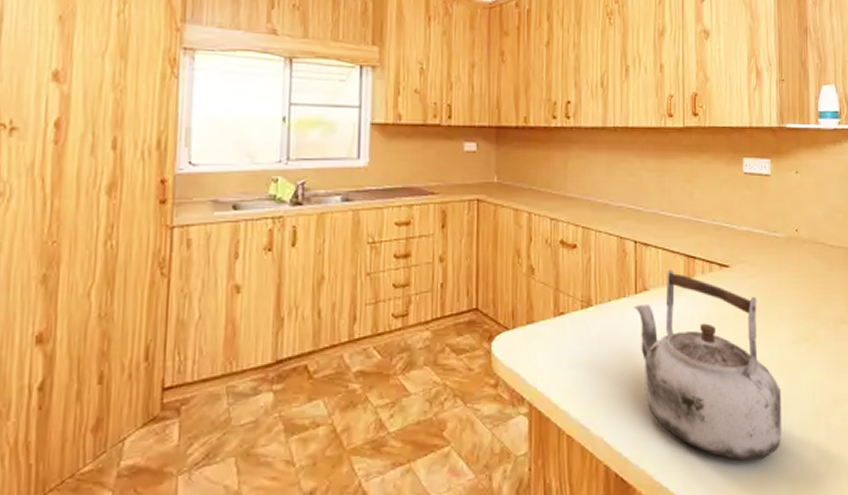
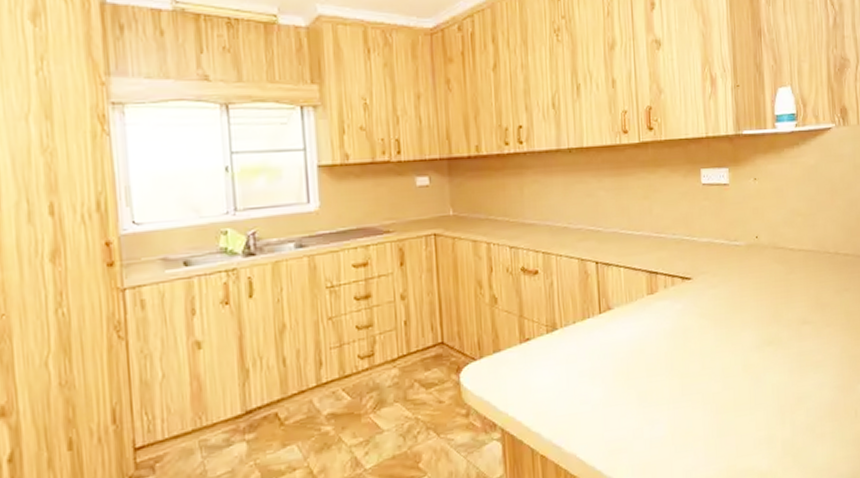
kettle: present [634,269,782,461] -> none [599,286,749,463]

